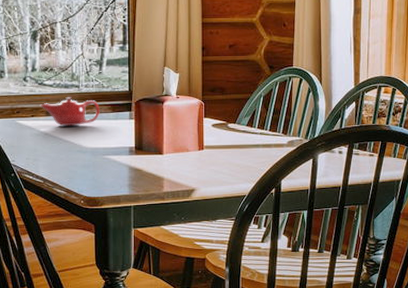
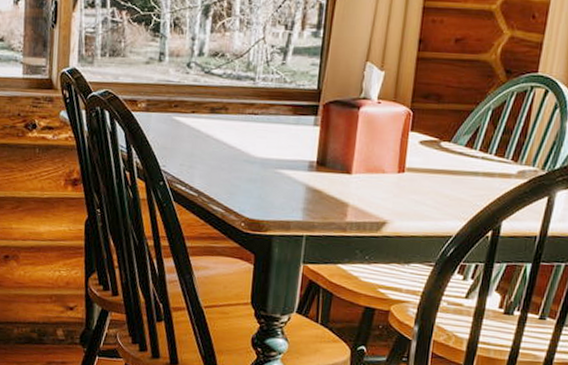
teapot: present [40,97,100,127] -> none [203,92,278,129]

